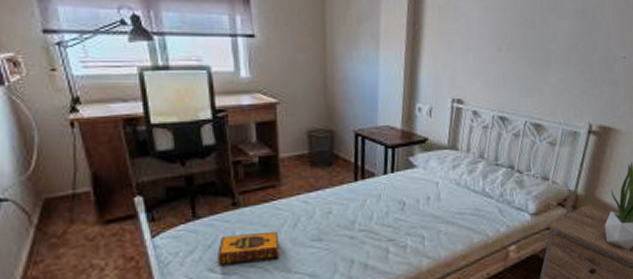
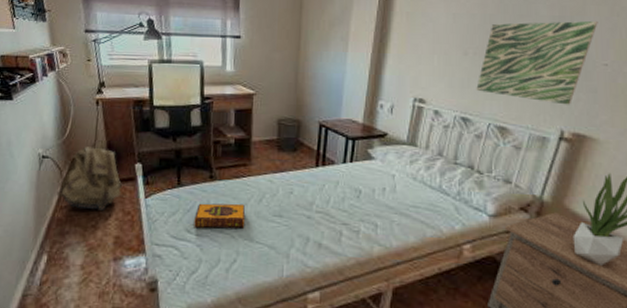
backpack: none [26,172,120,261] -> present [56,140,123,211]
wall art: none [511,14,616,98] -> present [476,20,598,105]

